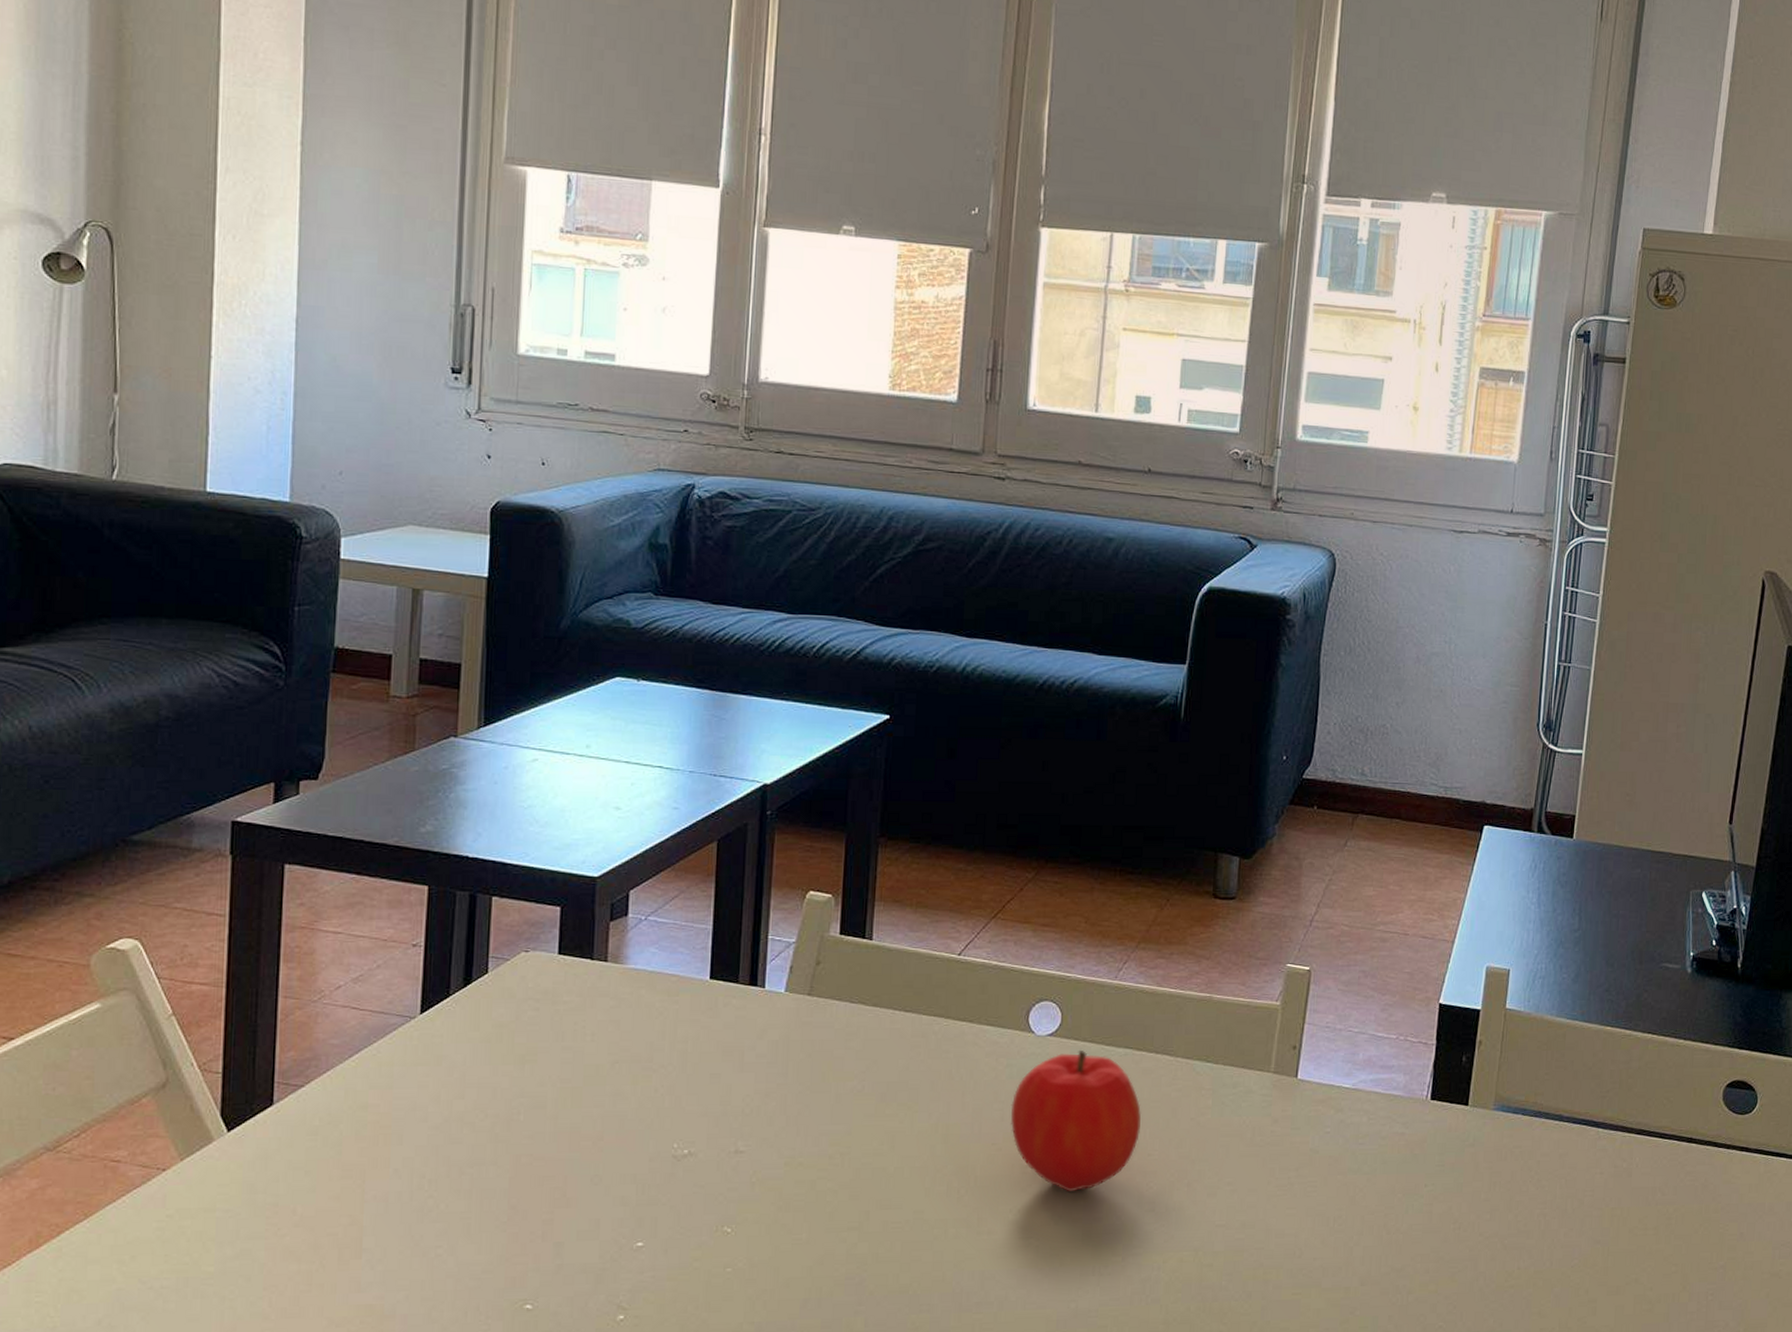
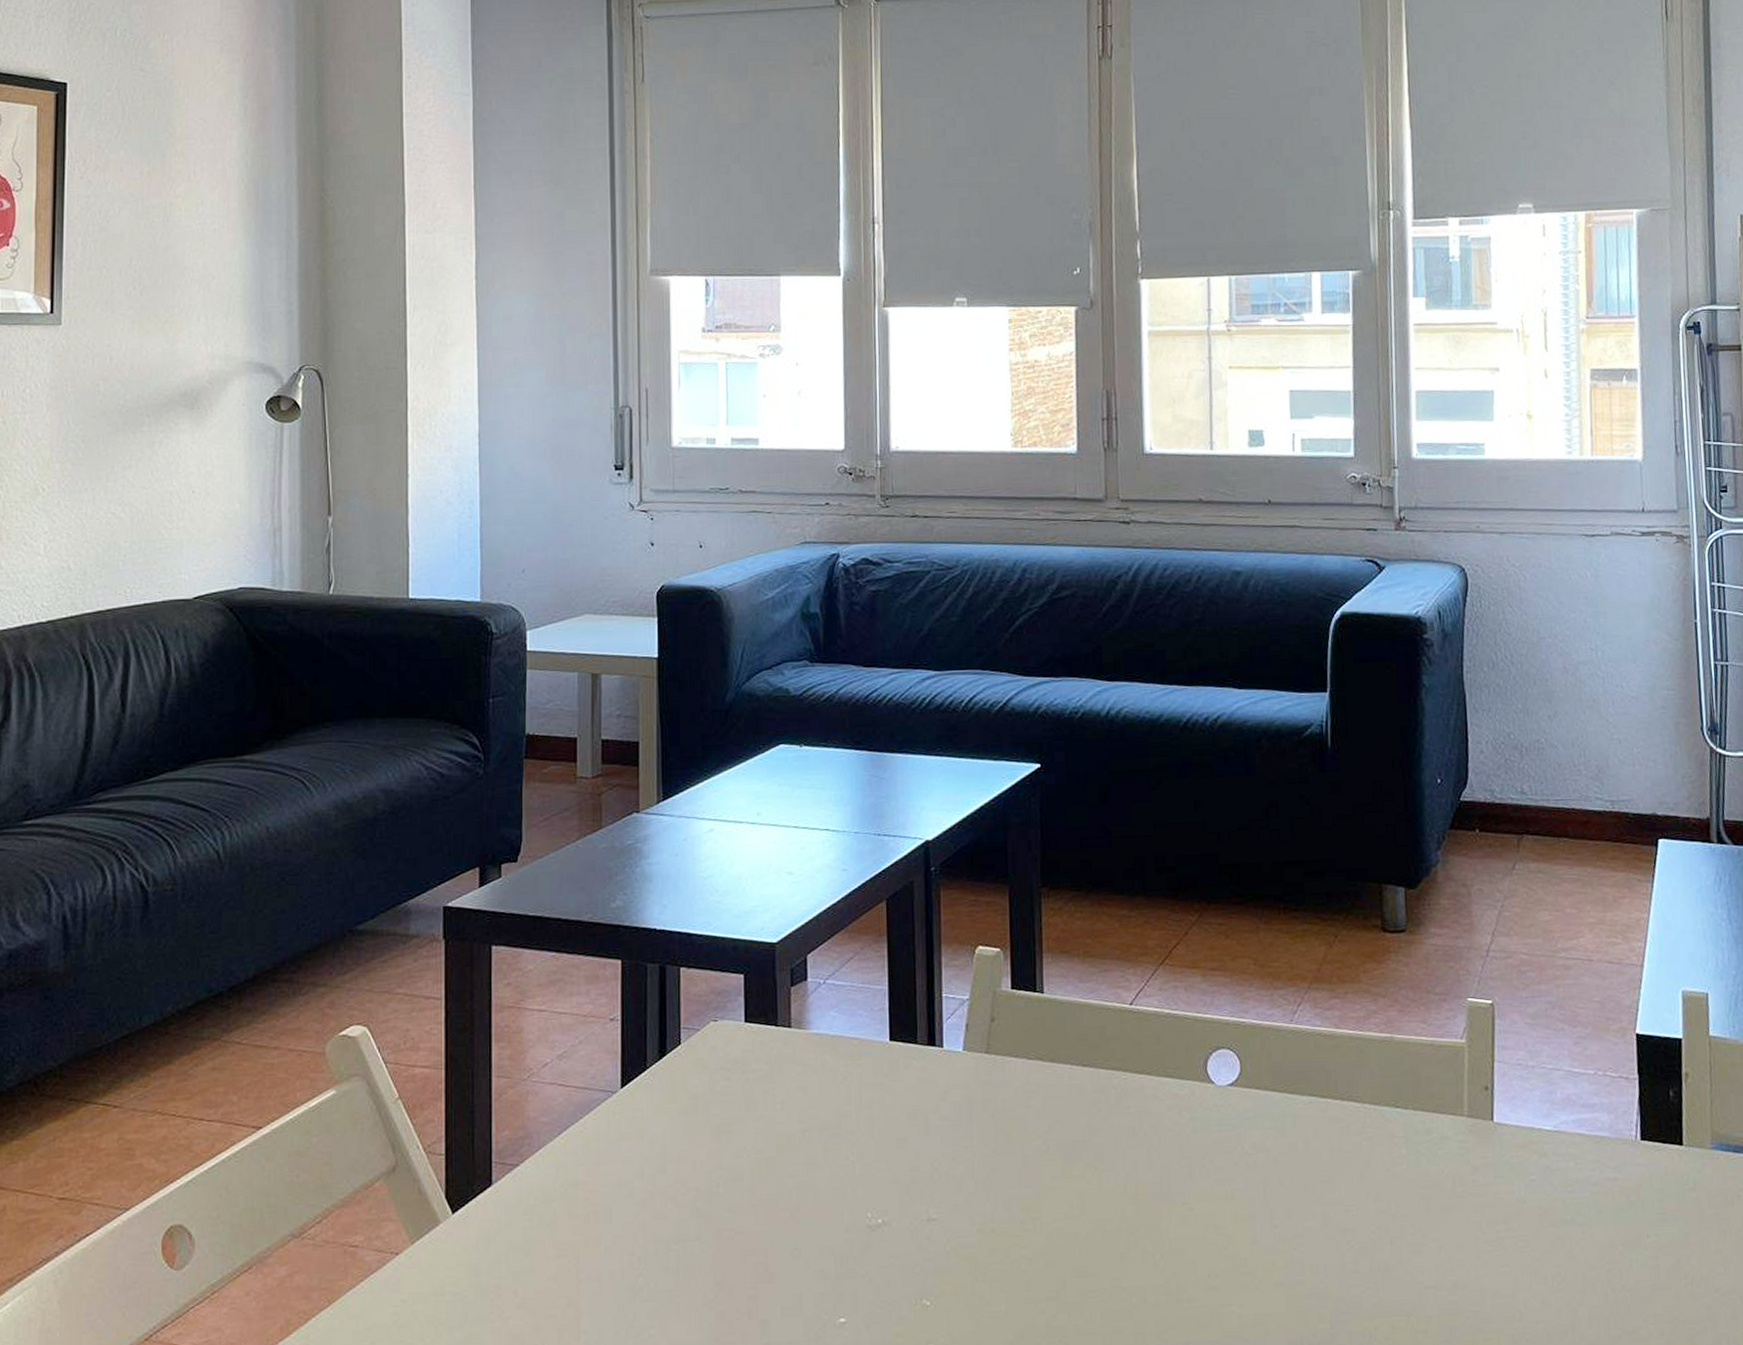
fruit: present [1011,1049,1141,1192] -> none [1198,1099,1334,1254]

